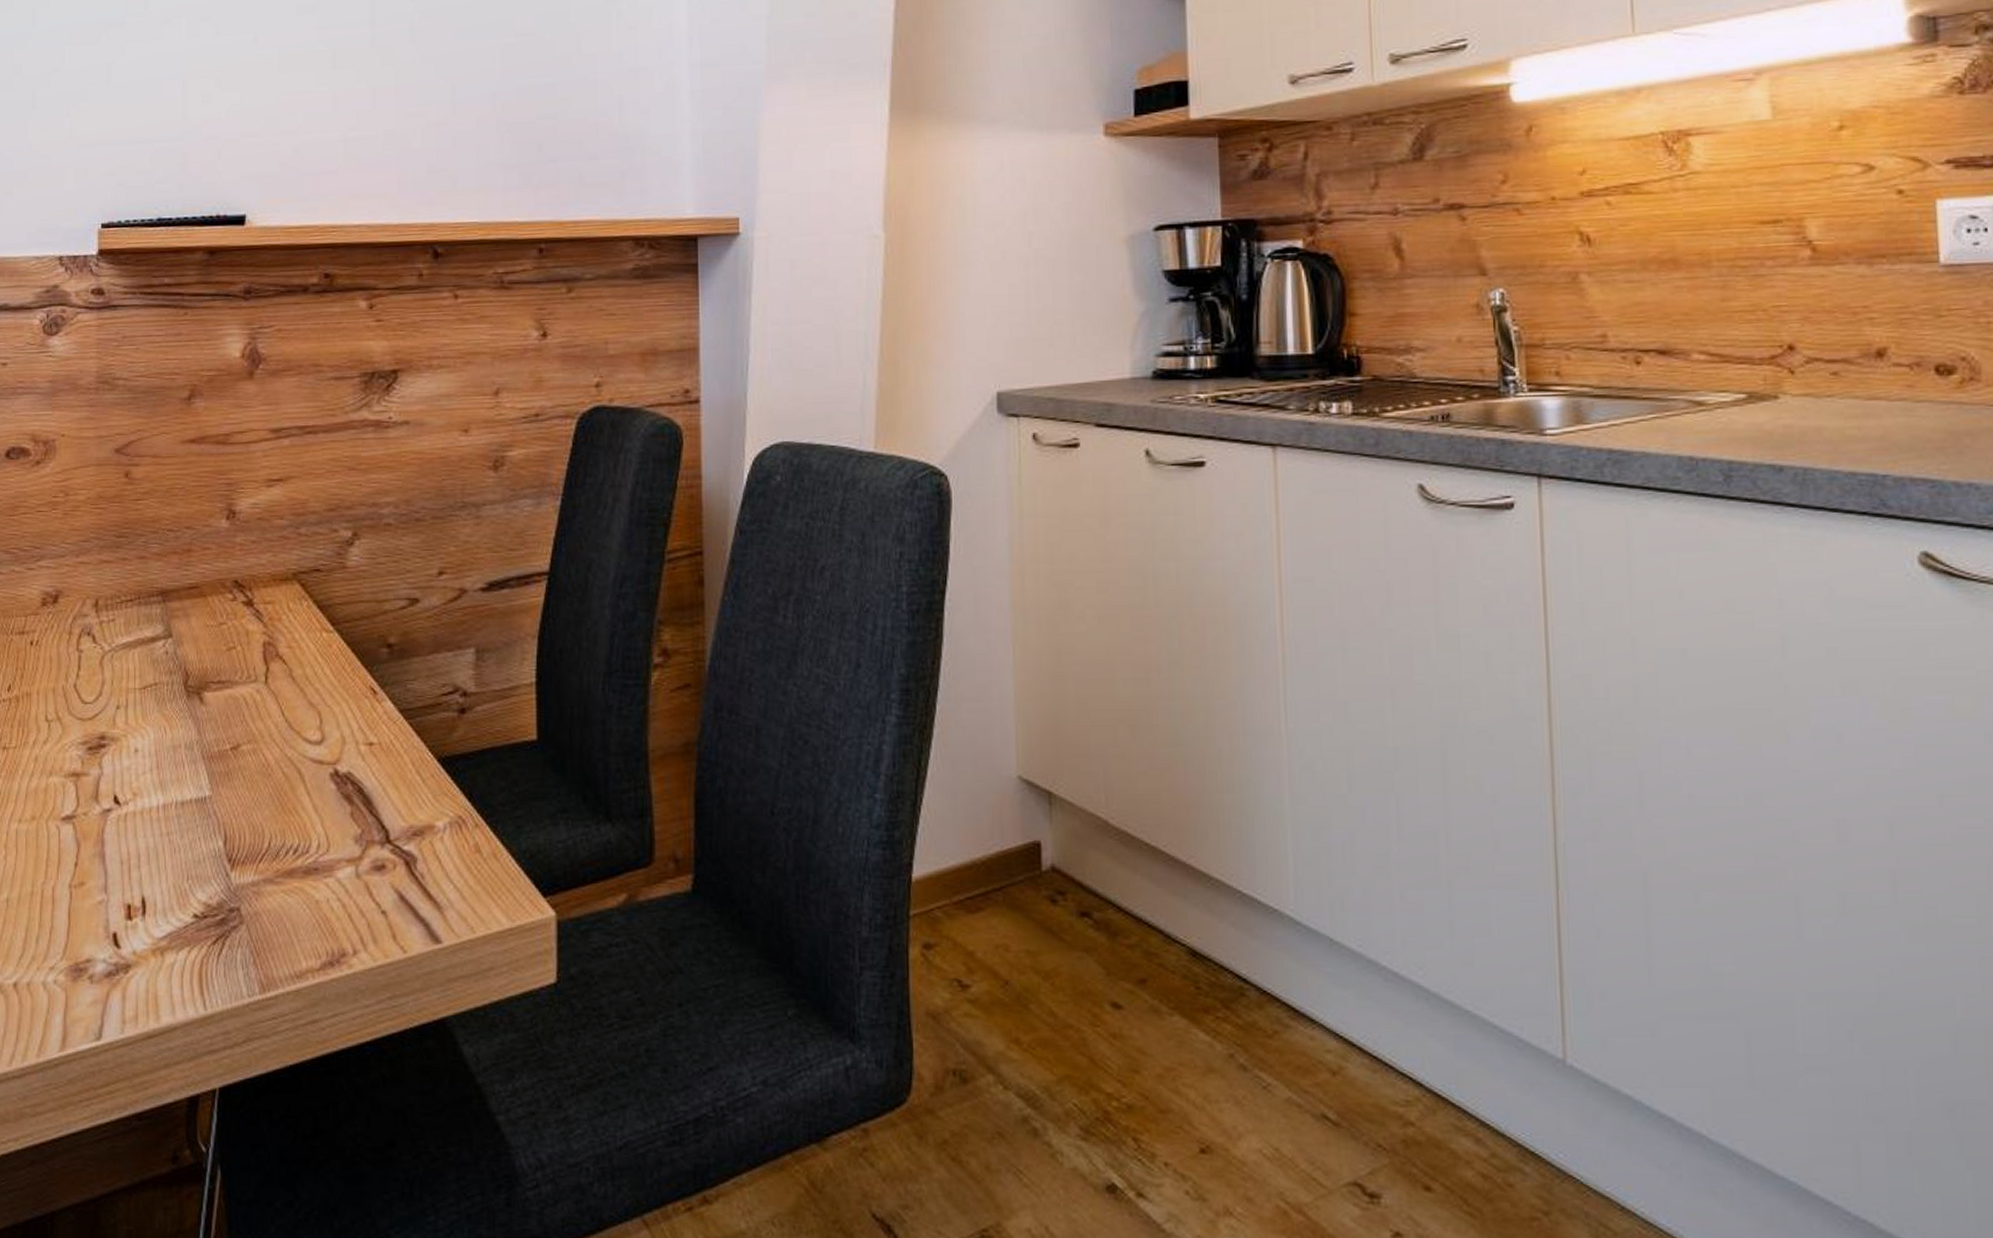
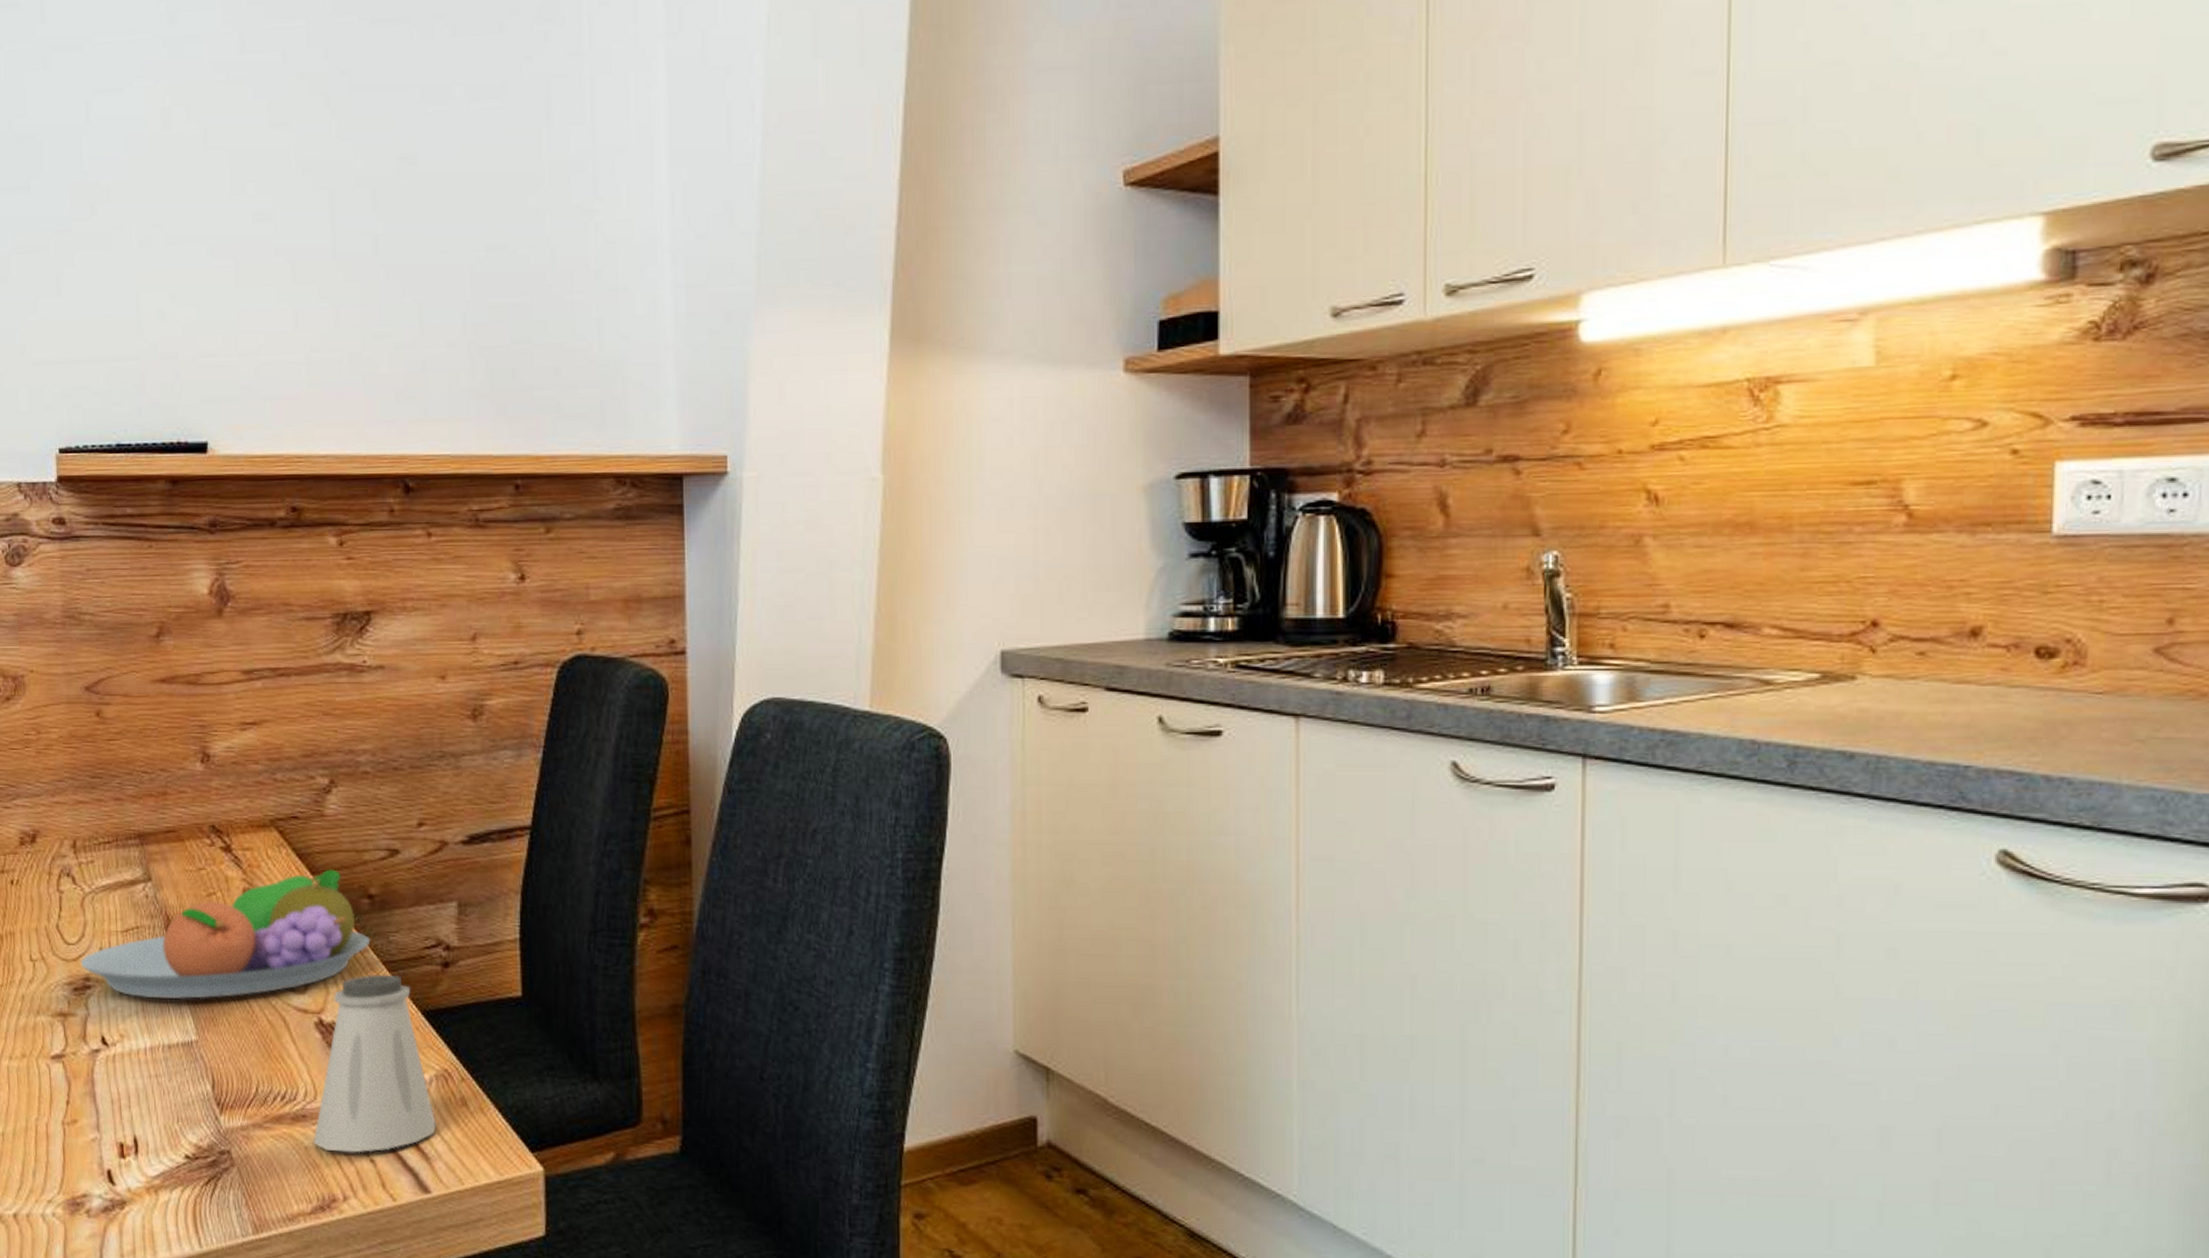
fruit bowl: none [96,620,388,756] -> present [80,869,371,999]
saltshaker: none [323,722,449,905] -> present [312,973,437,1153]

